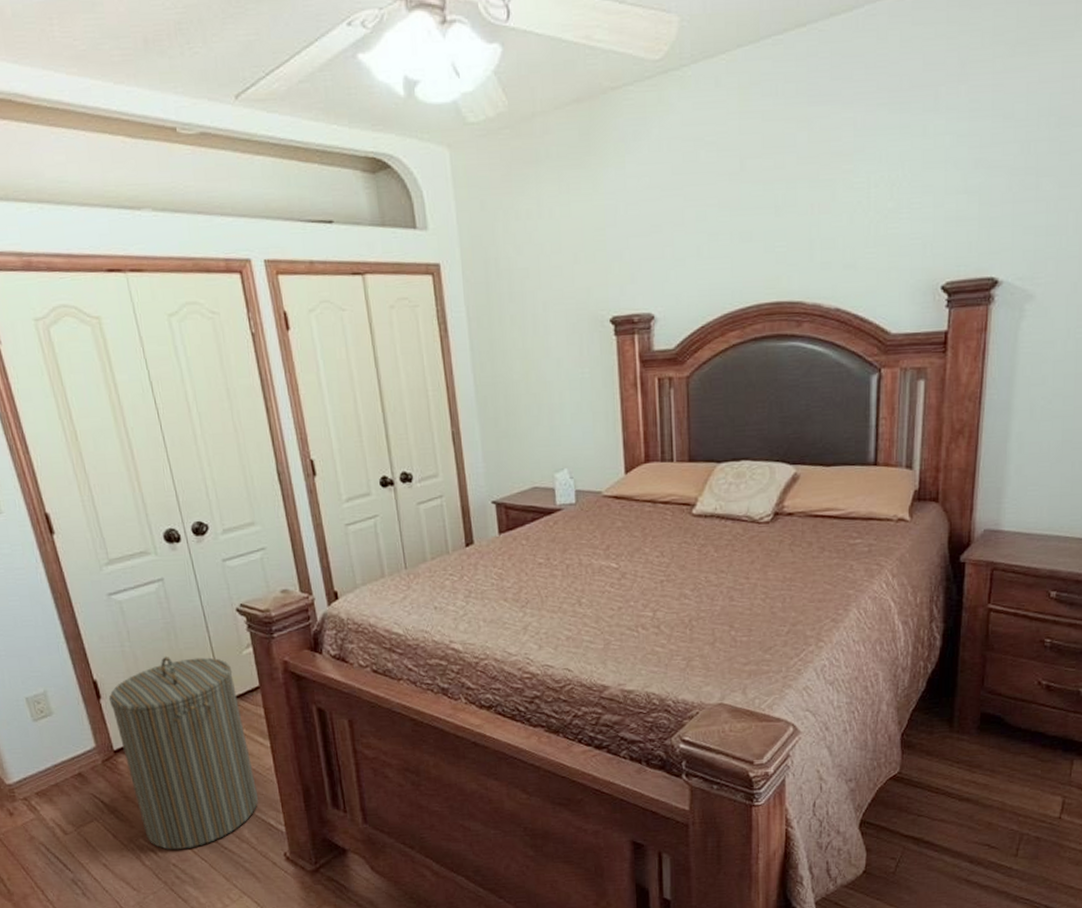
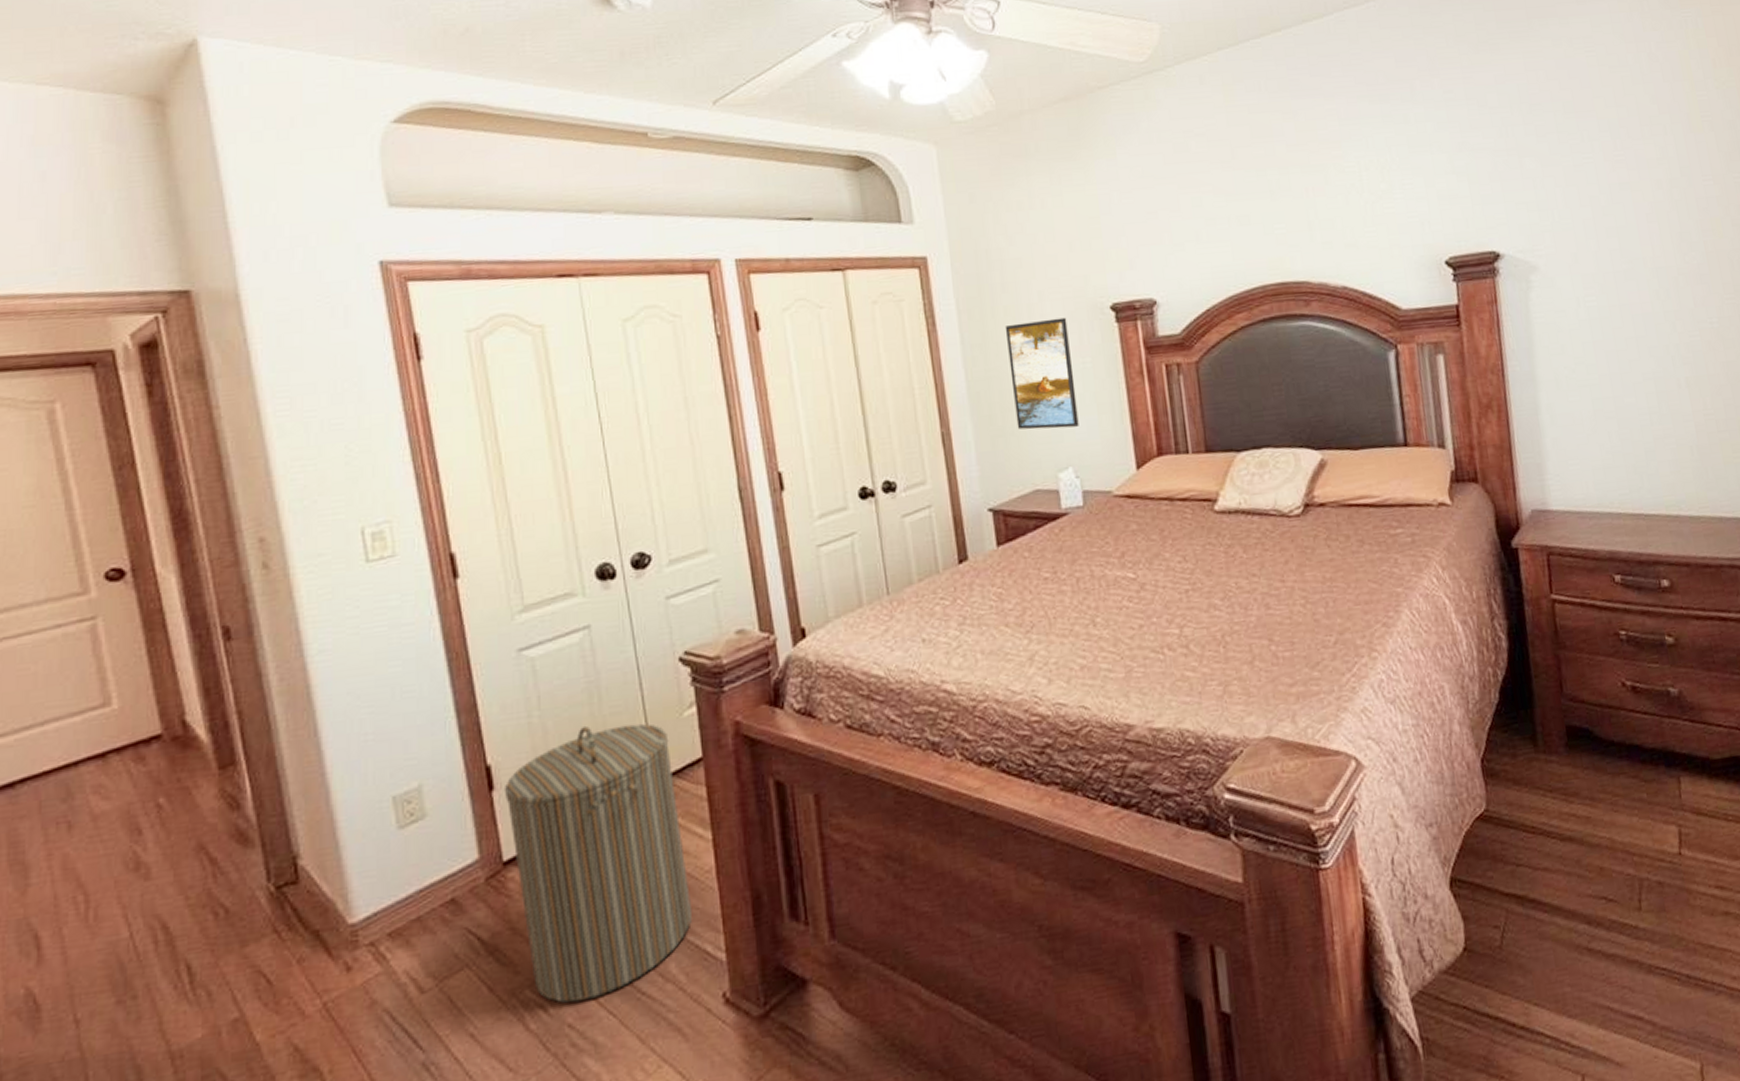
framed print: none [511,328,575,433] -> present [1004,317,1079,430]

